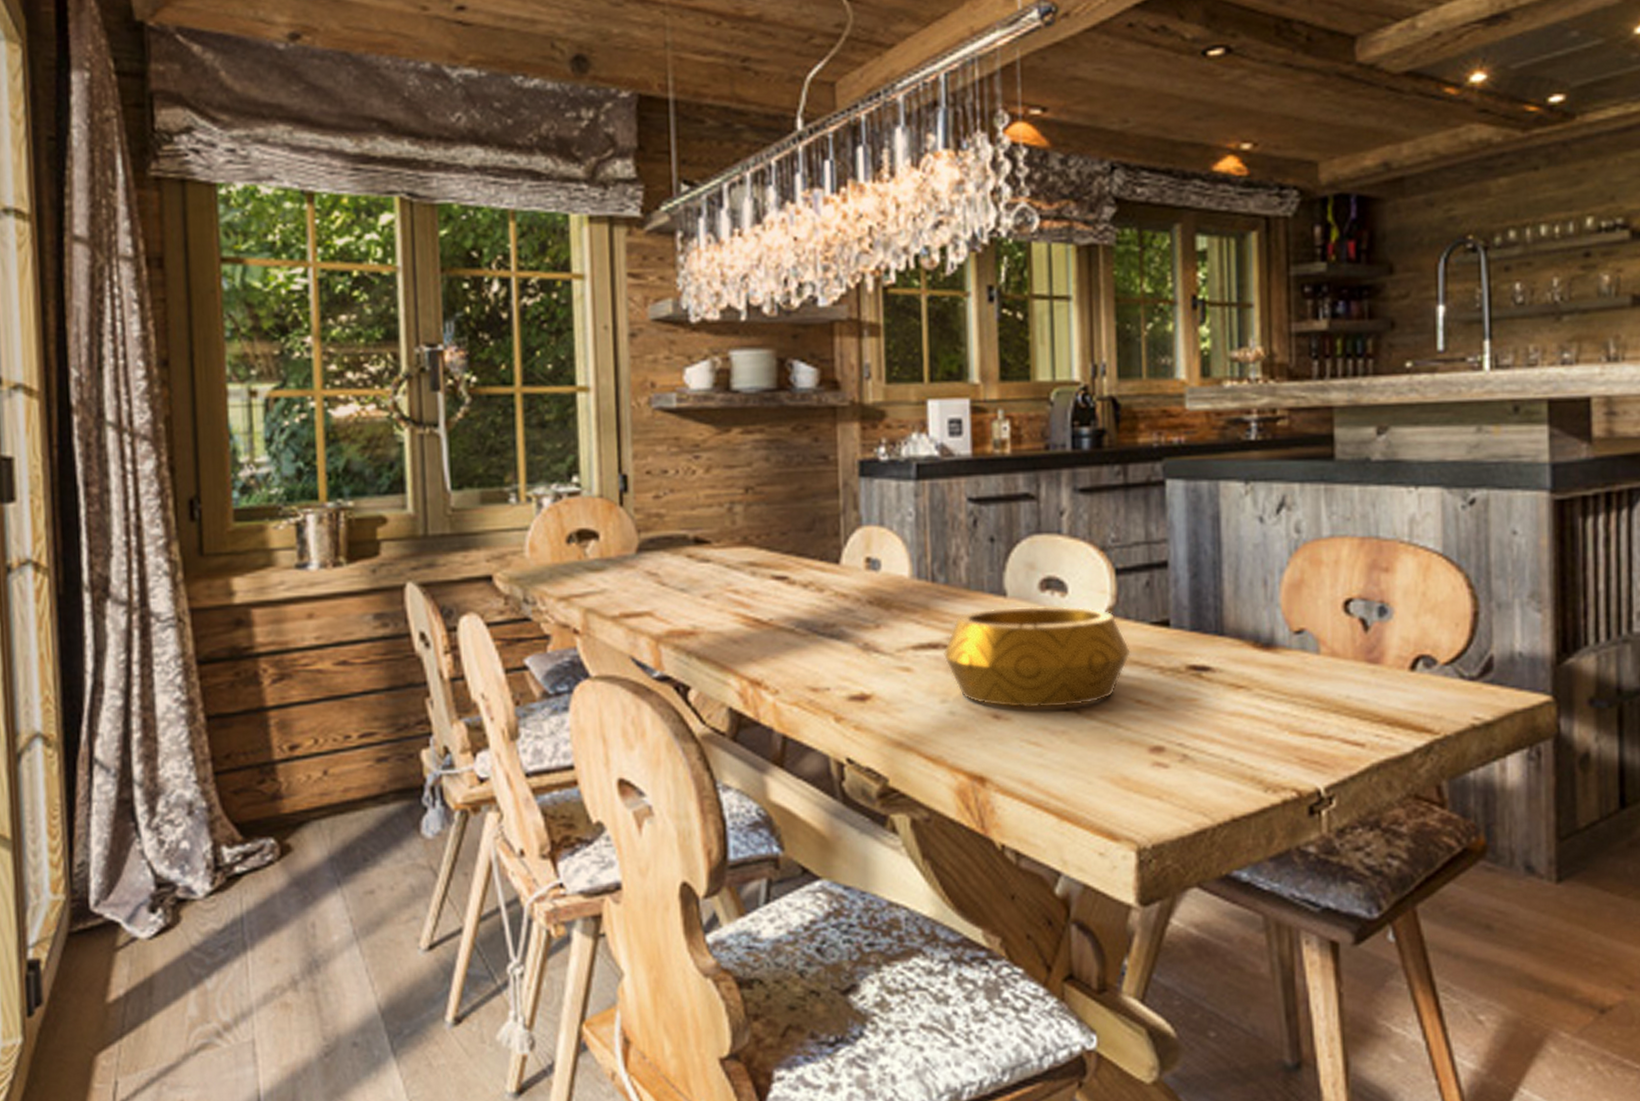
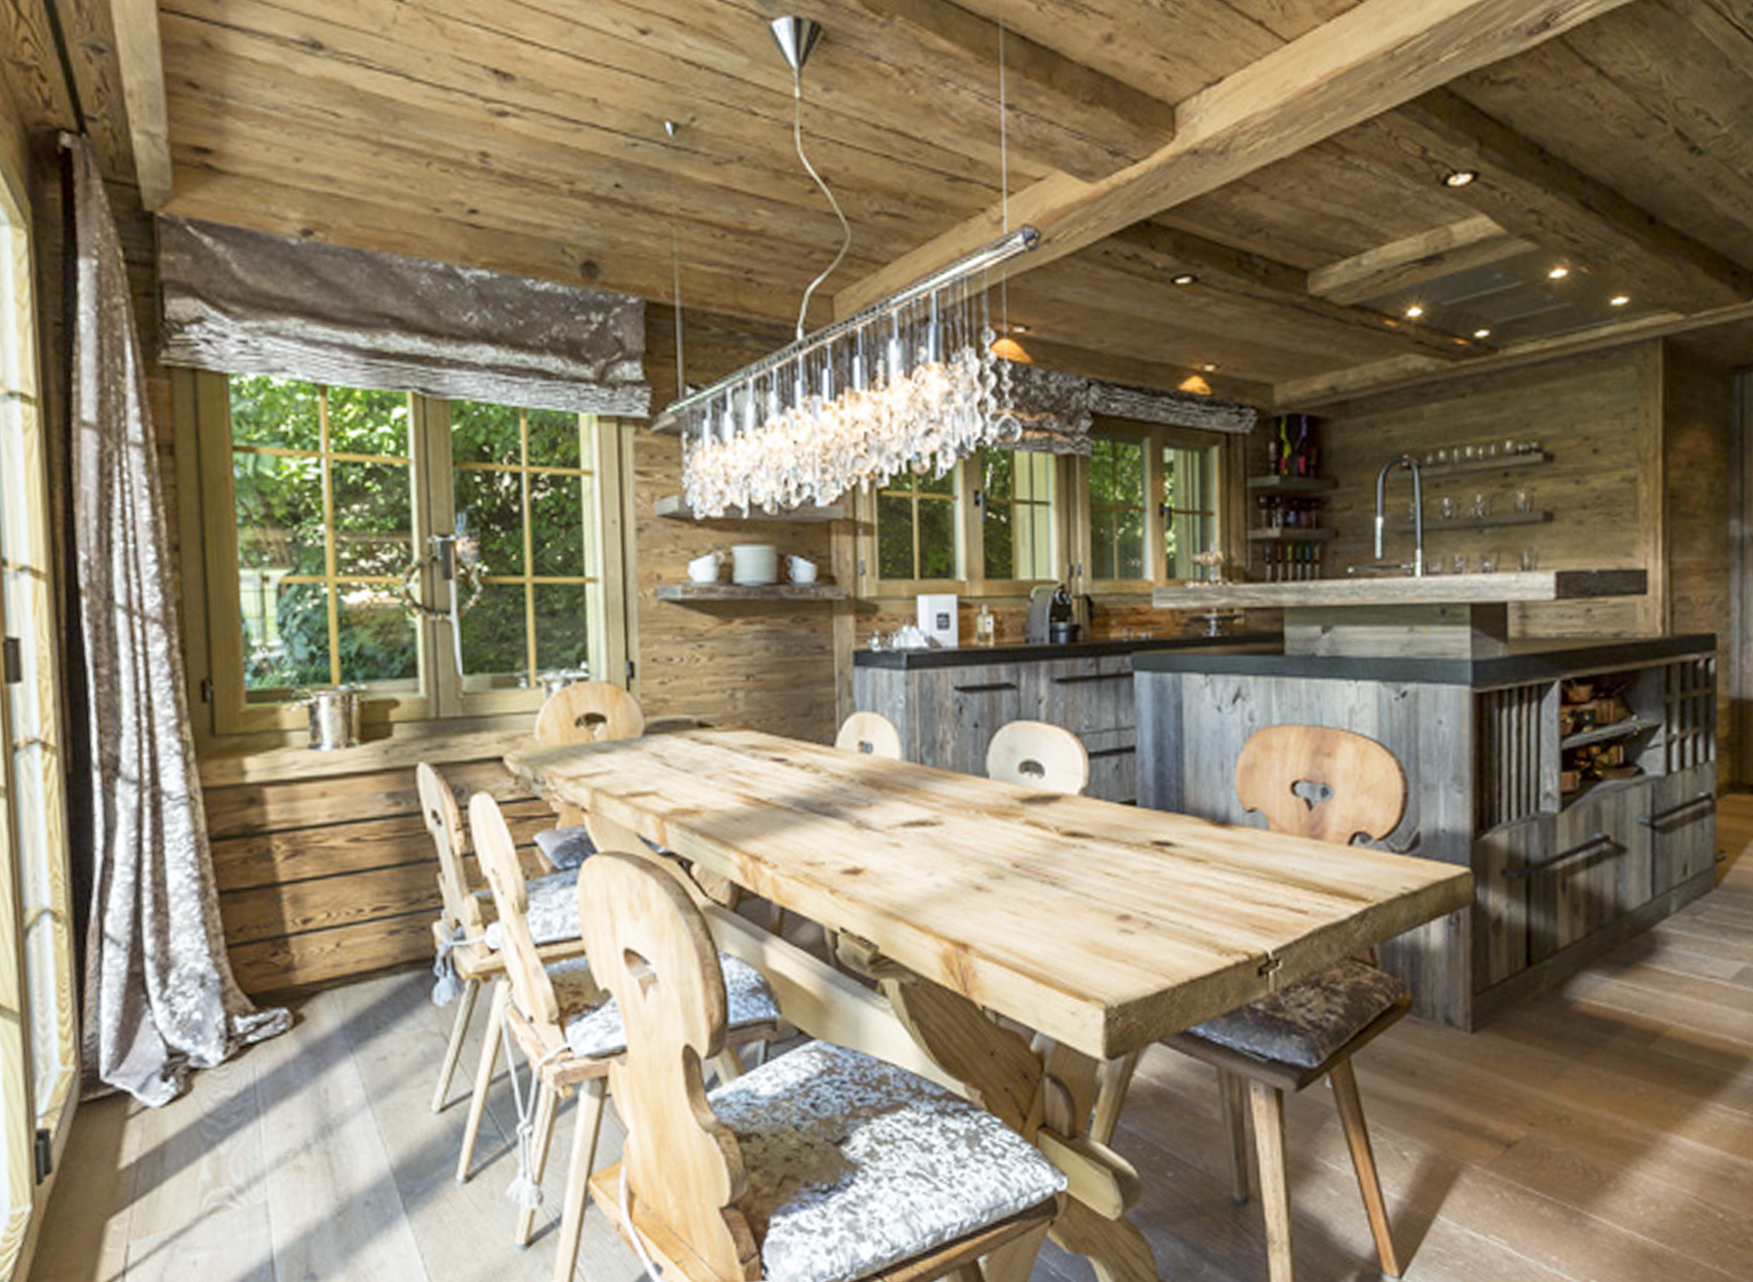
decorative bowl: present [942,606,1131,708] -> none [930,787,1101,880]

